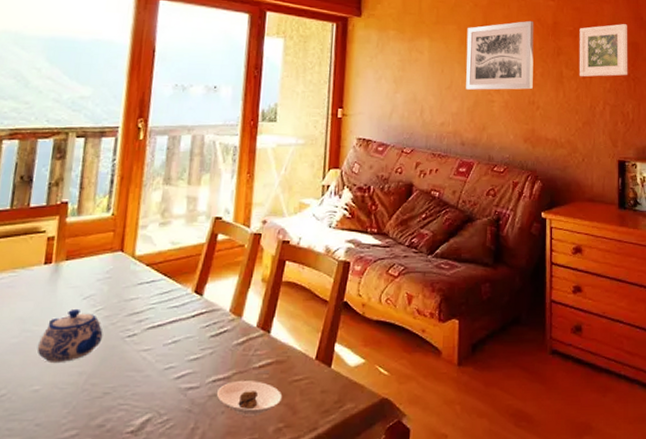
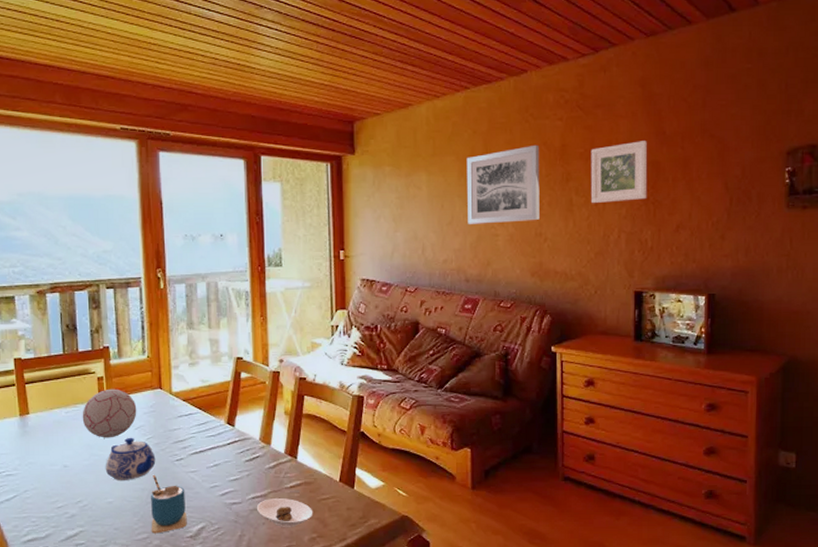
decorative ball: none [19,251,90,310] -> present [82,388,137,438]
cup: none [82,354,133,430] -> present [151,474,187,534]

